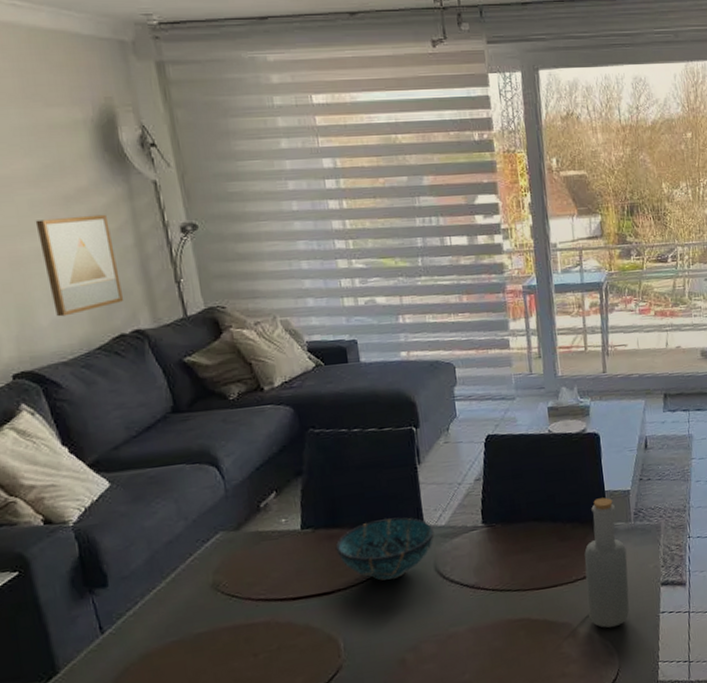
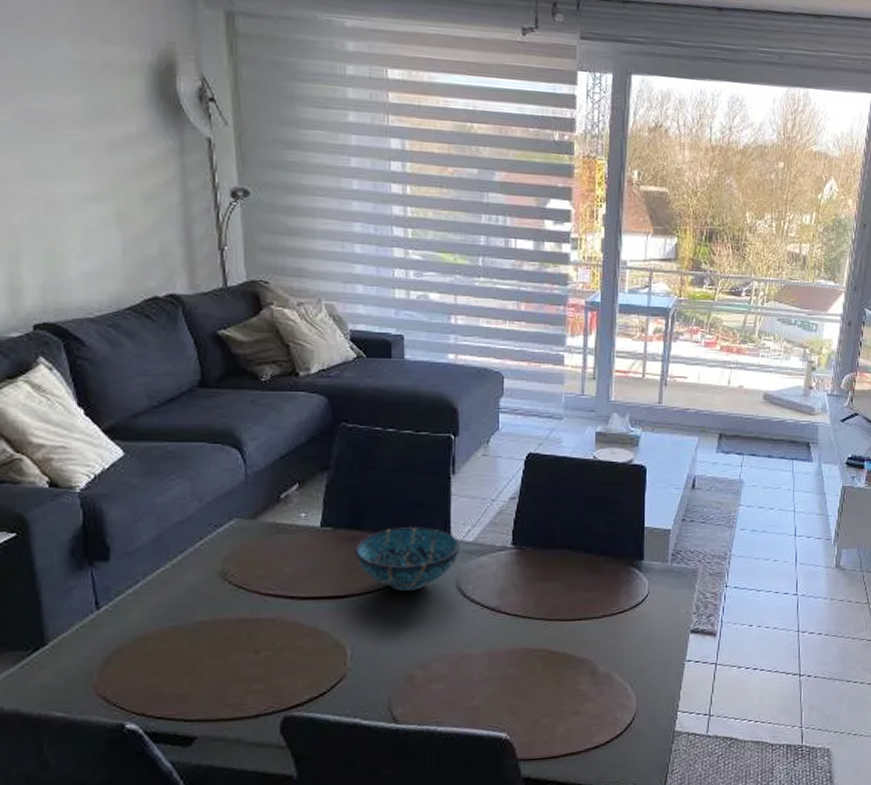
wall art: present [35,214,124,317] -> none [76,163,162,270]
bottle: present [584,497,630,628] -> none [610,534,659,670]

